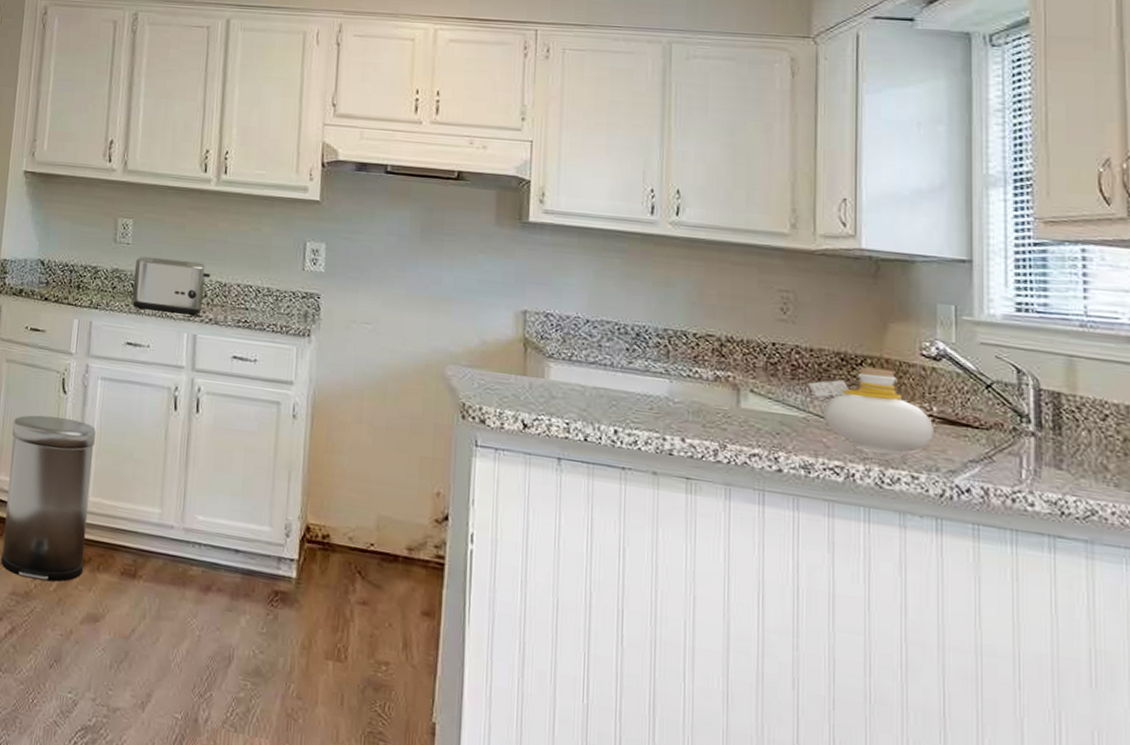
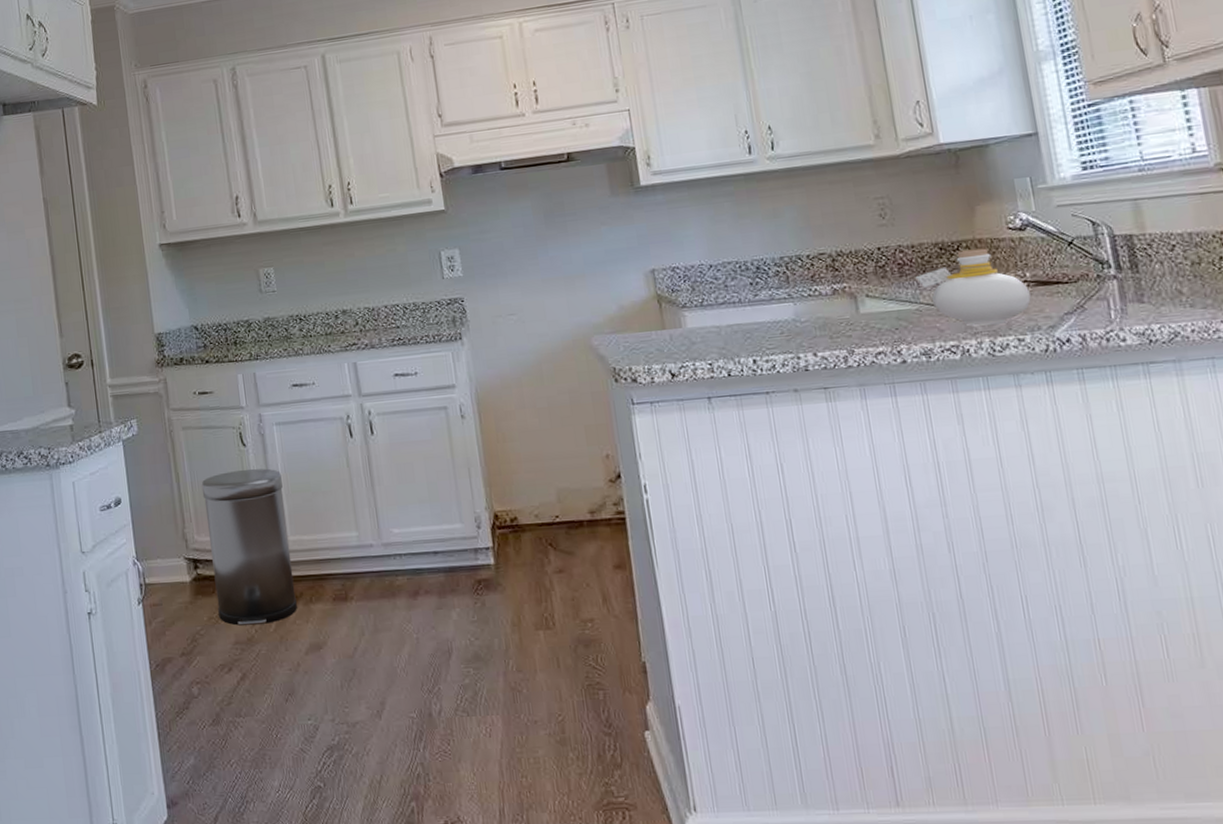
toaster: present [131,256,211,315] -> none [284,293,358,350]

